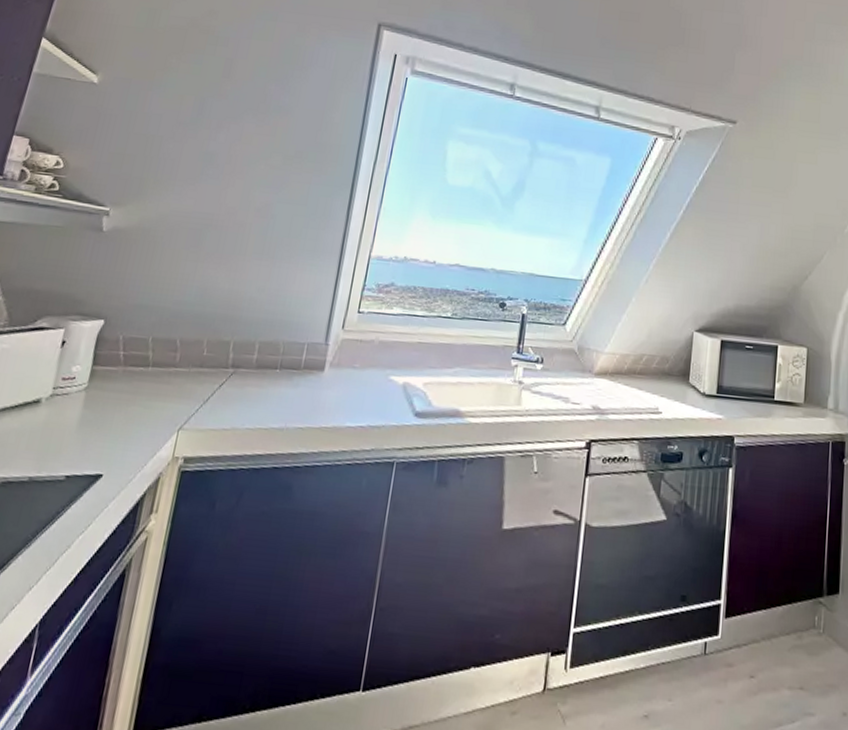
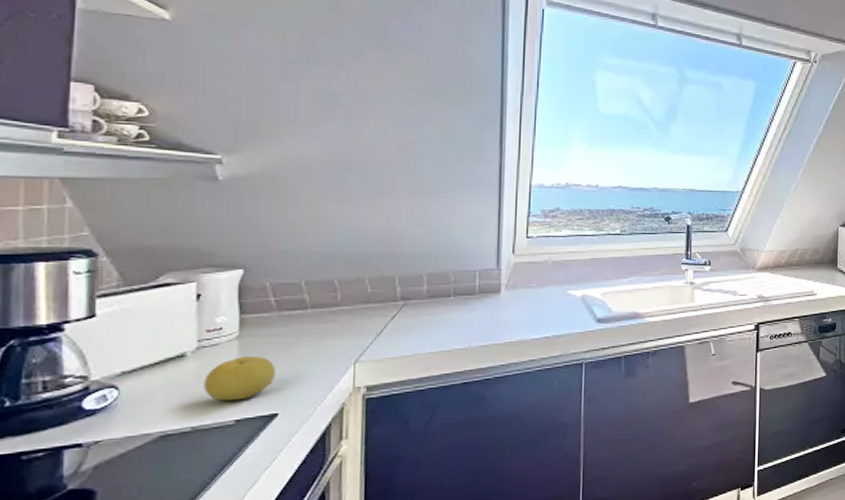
fruit: none [47,408,111,456] -> present [204,355,276,401]

